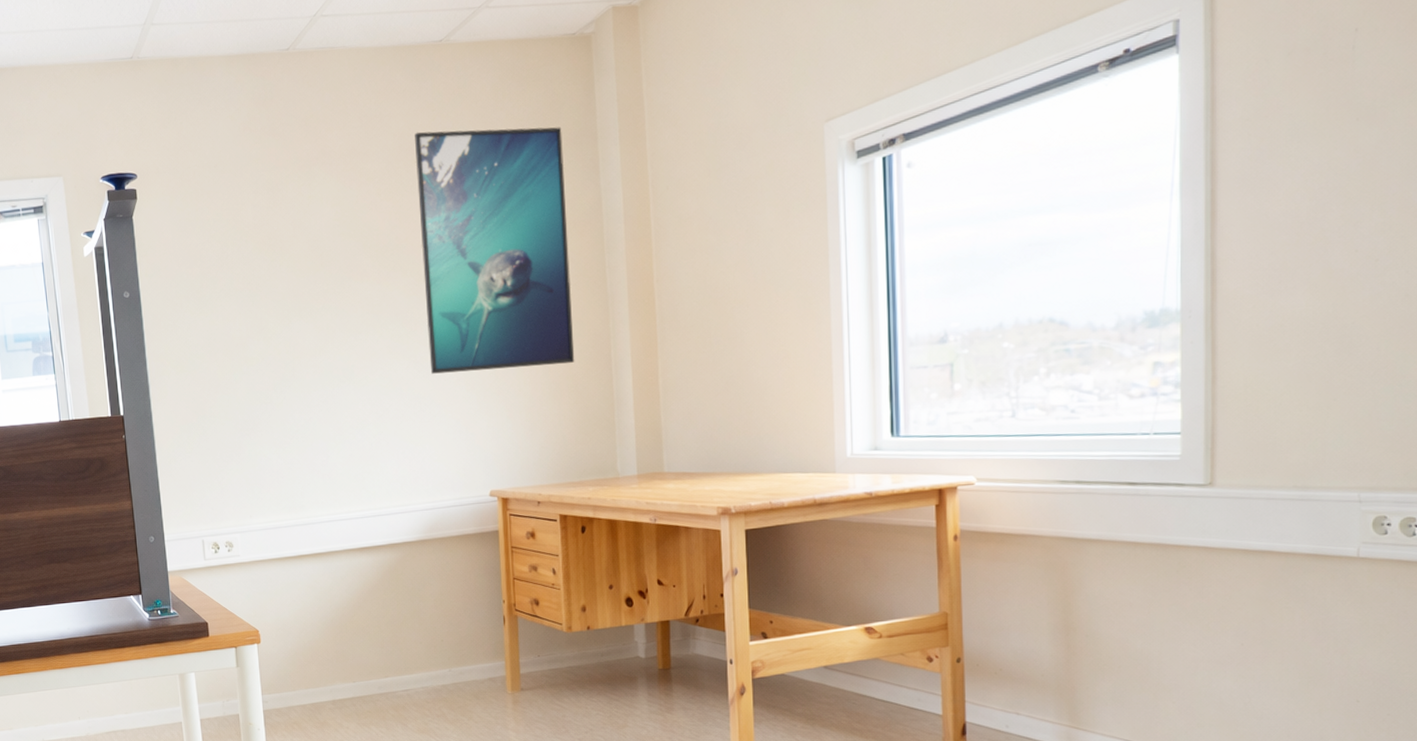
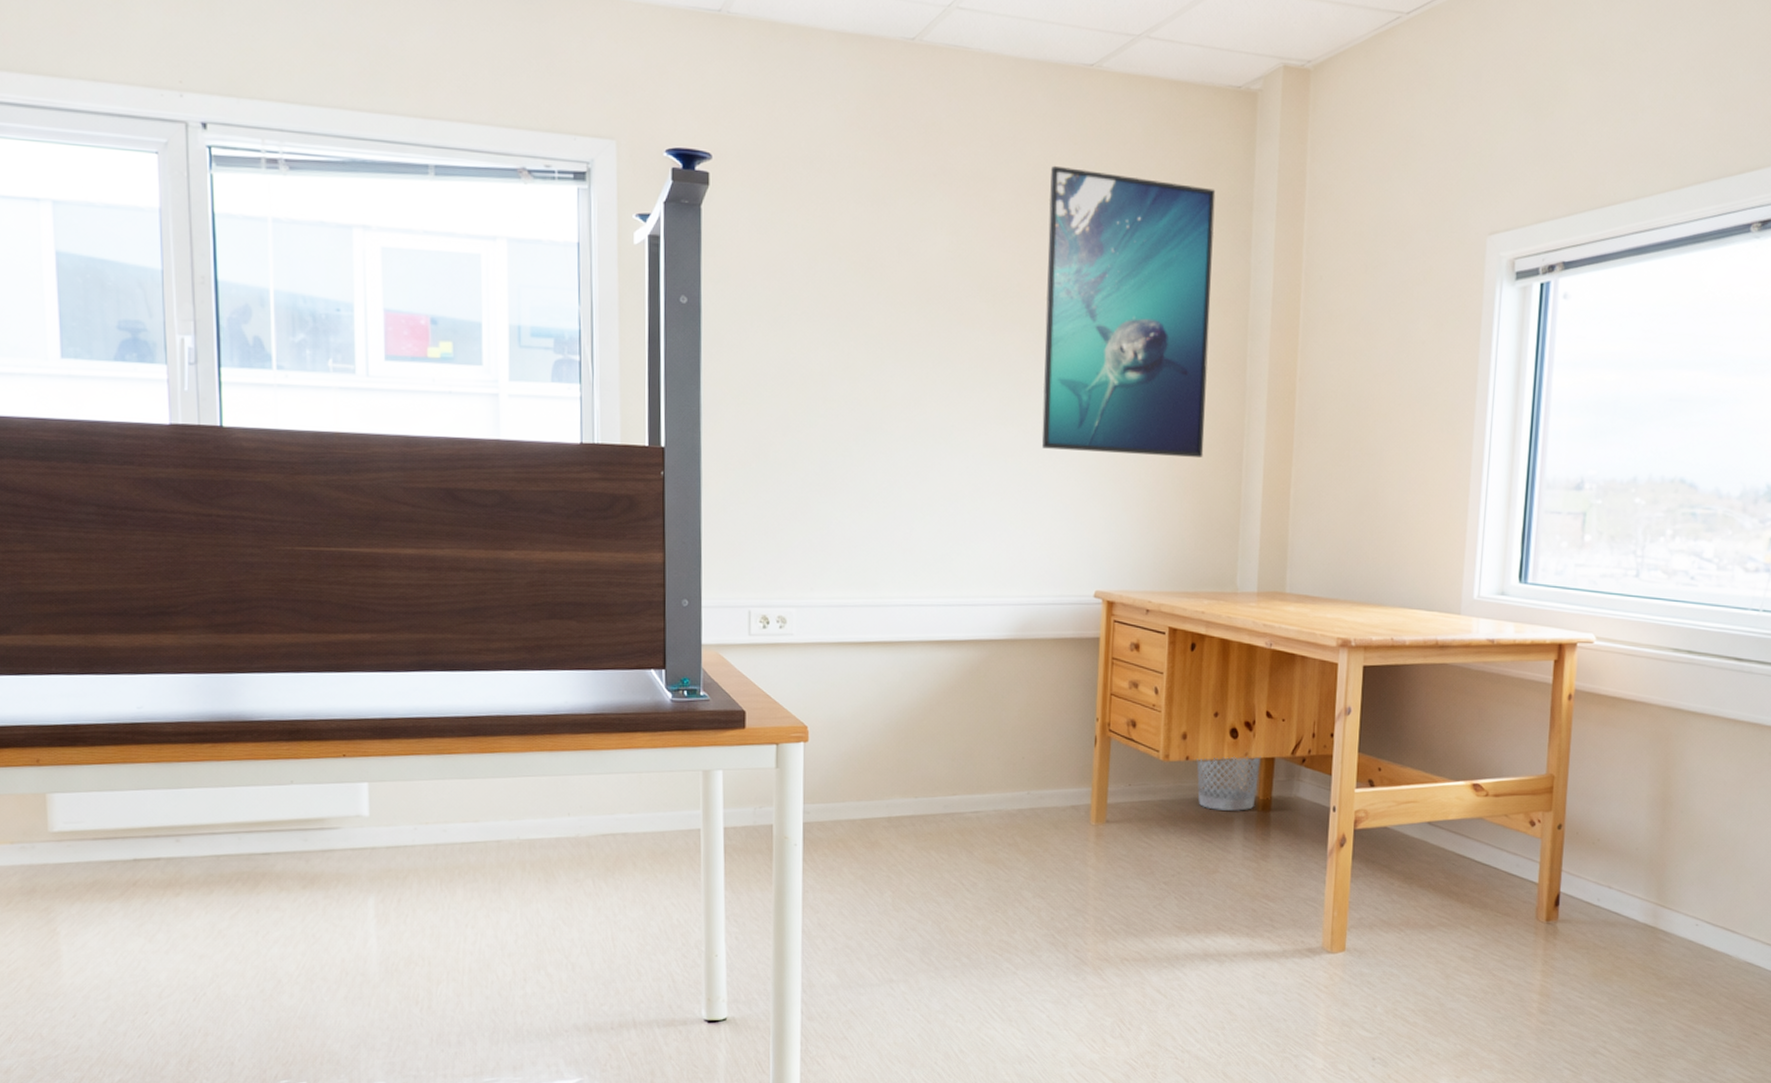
wastebasket: none [597,620,657,672] -> present [1197,756,1261,811]

